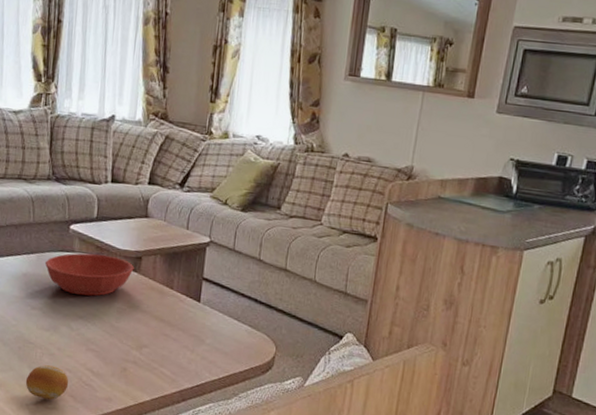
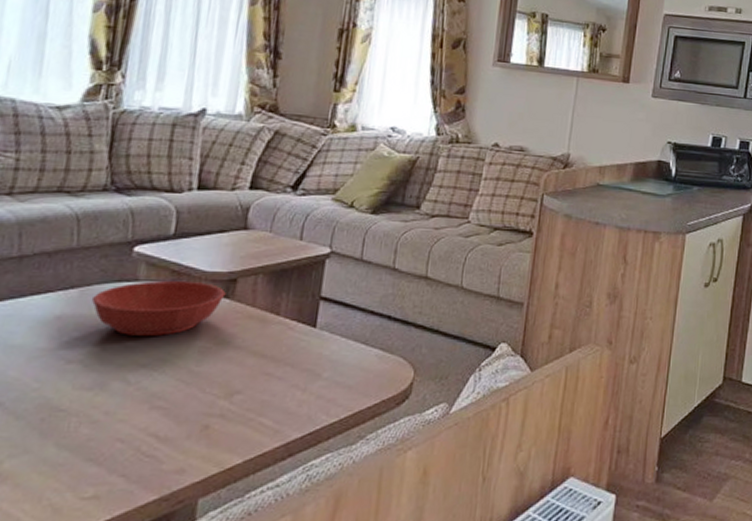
fruit: present [25,365,69,401] -> none [48,438,120,487]

